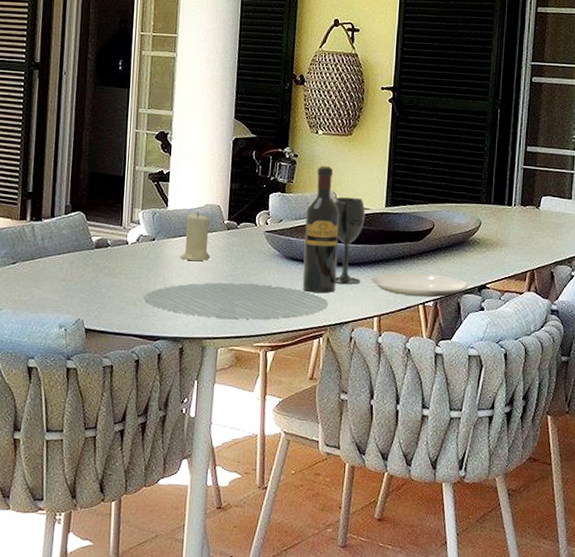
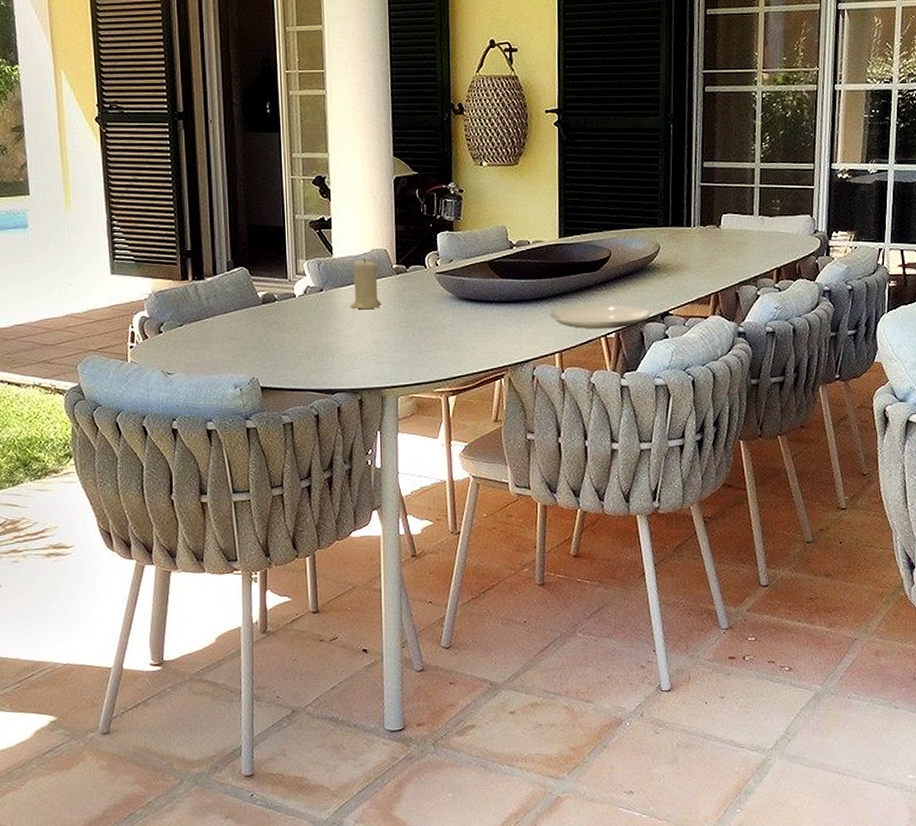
place mat: present [144,282,328,320] -> none [318,328,507,367]
wine bottle: present [302,165,340,293] -> none [477,199,514,333]
wine glass: present [333,197,365,284] -> none [504,230,539,321]

